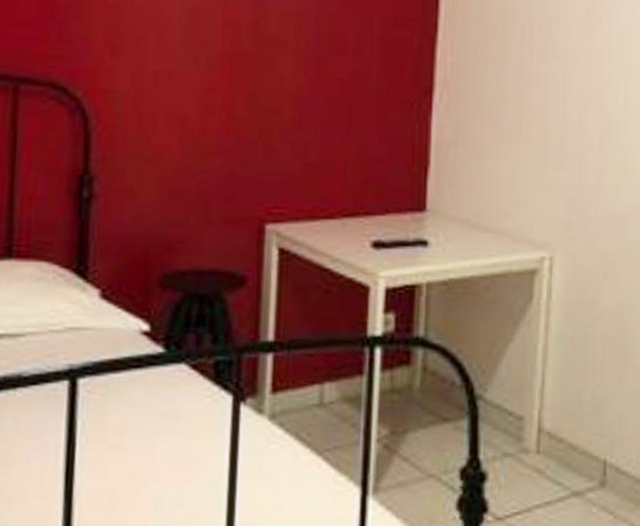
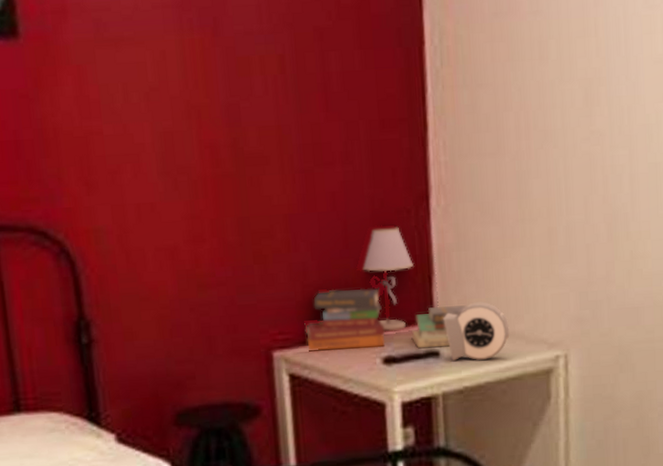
books: none [299,170,377,231] -> present [304,288,386,352]
table lamp: none [362,117,411,217] -> present [362,227,414,332]
books: none [402,197,460,237] -> present [411,304,468,349]
alarm clock: none [434,197,498,254] -> present [443,302,510,362]

